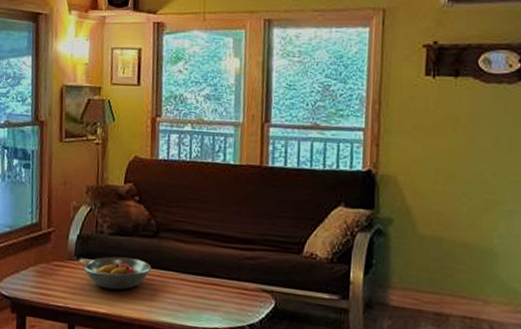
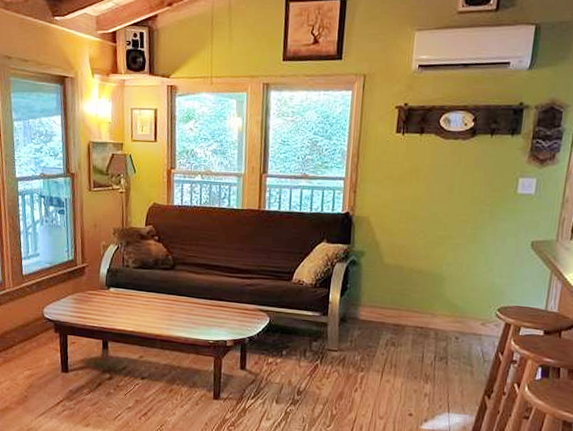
fruit bowl: present [83,256,152,290] -> none [113,286,170,313]

